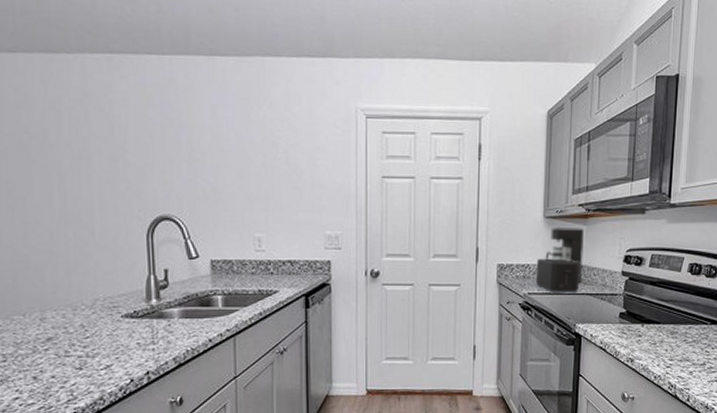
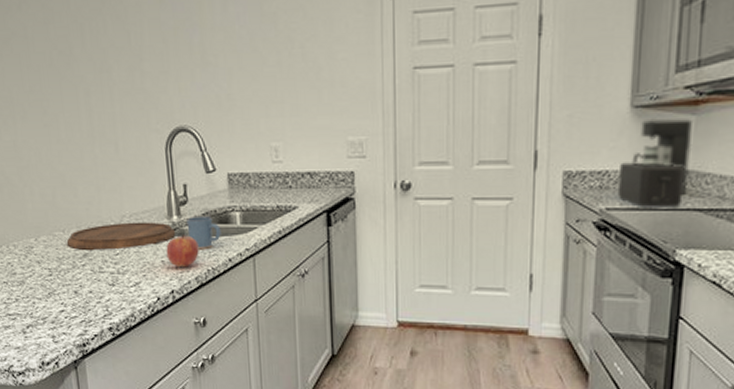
cutting board: none [27,305,154,334] -> present [66,222,176,250]
fruit: none [142,316,178,349] -> present [166,233,199,268]
mug: none [166,300,202,332] -> present [186,217,221,250]

